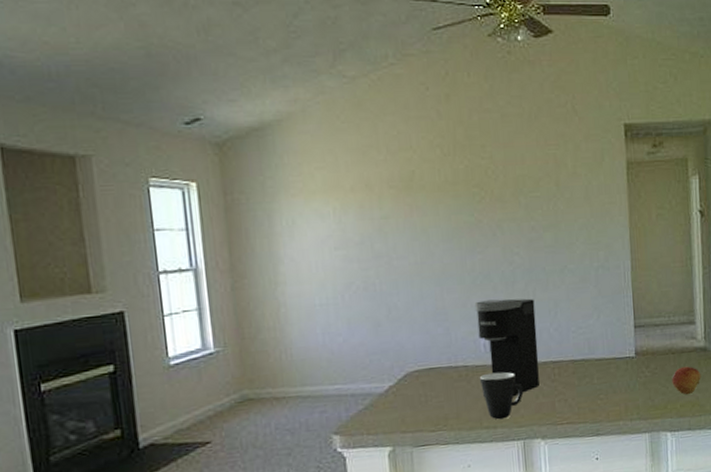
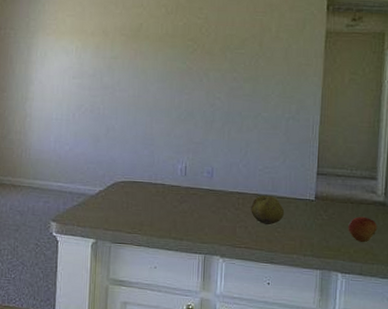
coffee maker: present [474,298,539,398] -> none [175,133,229,217]
mug: present [479,372,524,420] -> none [173,193,210,234]
fruit: none [568,359,606,393] -> present [251,195,285,225]

